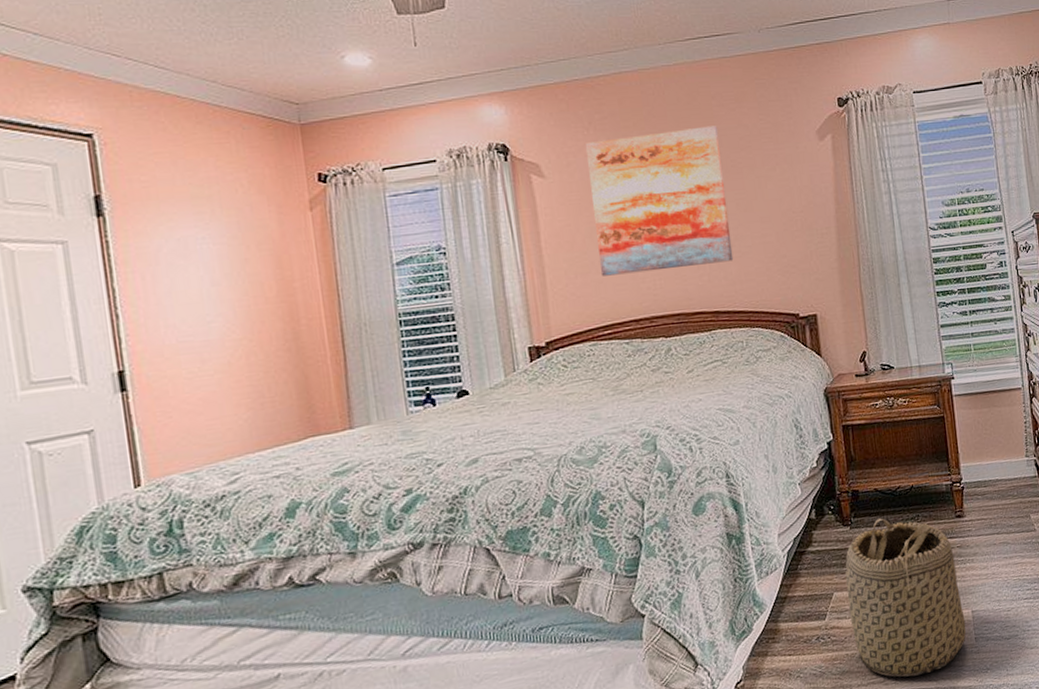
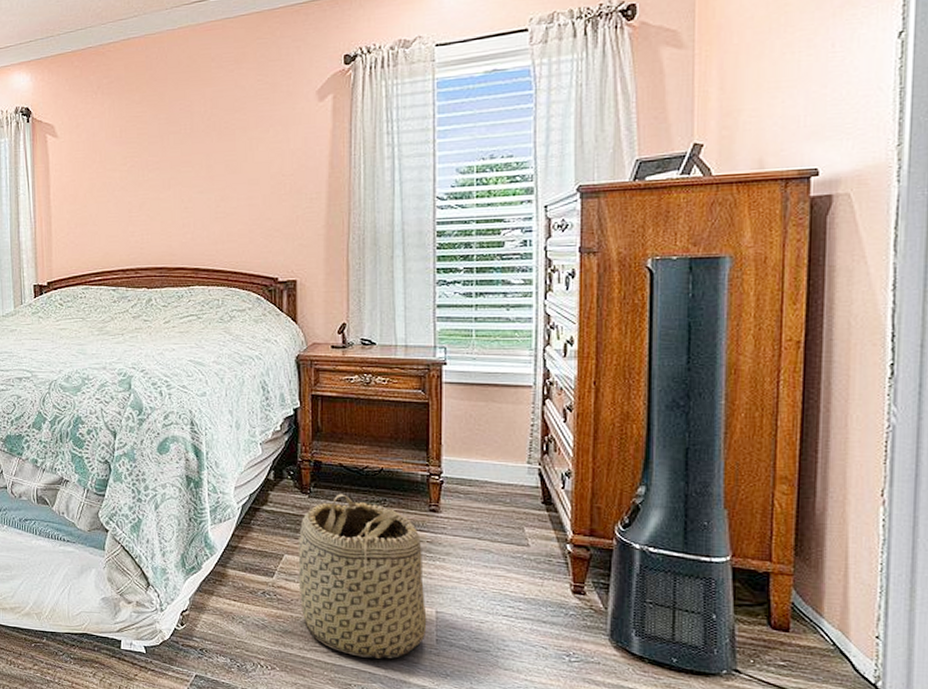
wall art: present [586,126,734,276] -> none [94,87,218,228]

